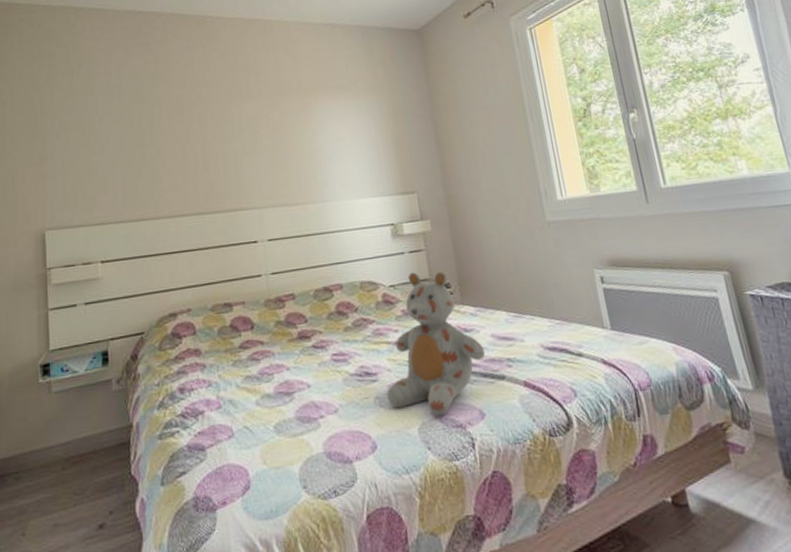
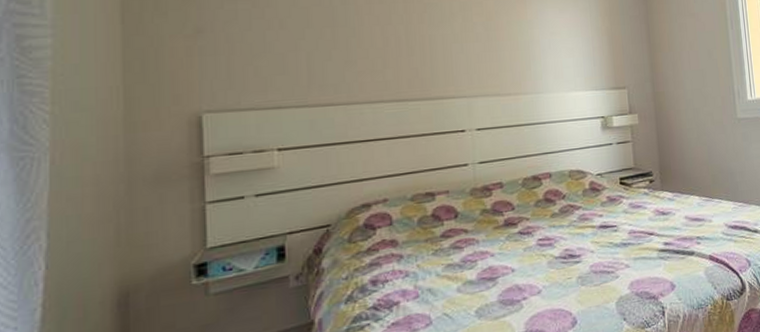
stuffed bear: present [386,271,486,417] -> none [589,161,679,291]

